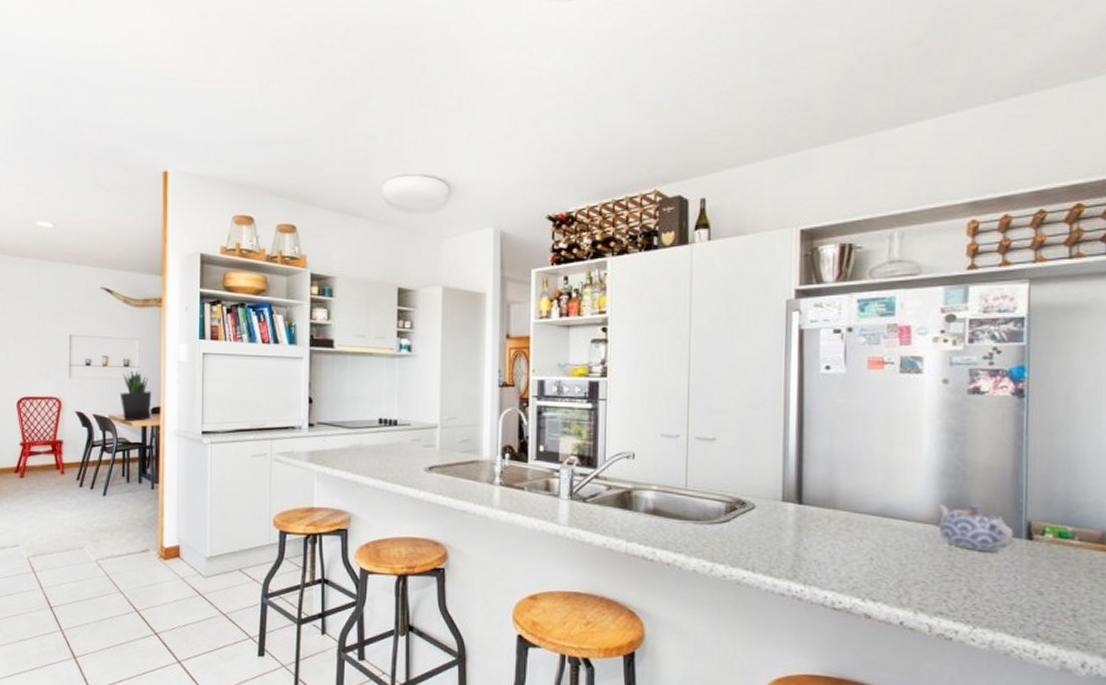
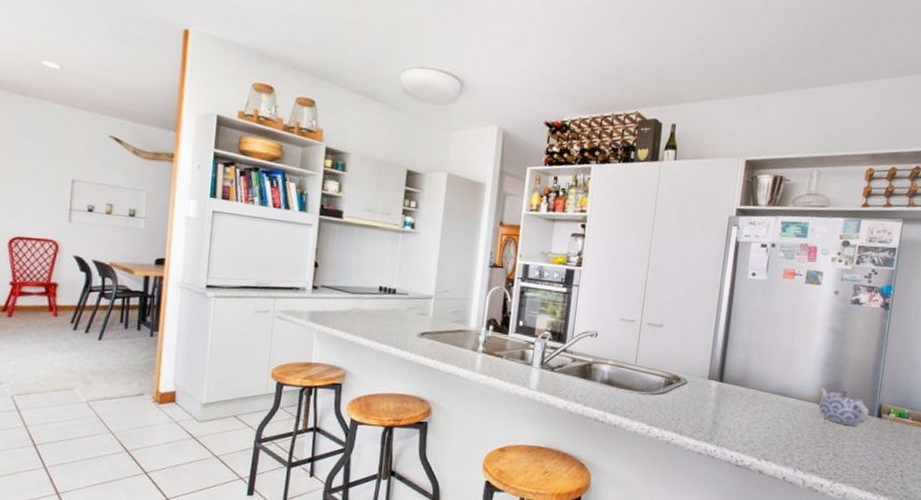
planter: present [119,370,152,421] -> none [122,221,158,271]

